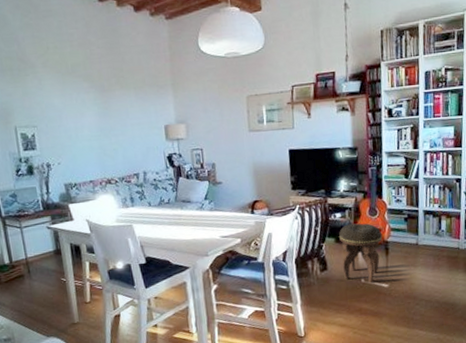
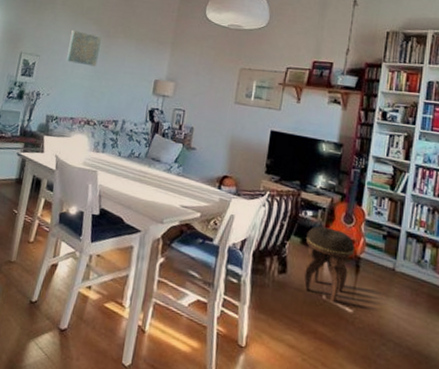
wall art: none [63,92,101,127] -> present [67,30,101,67]

